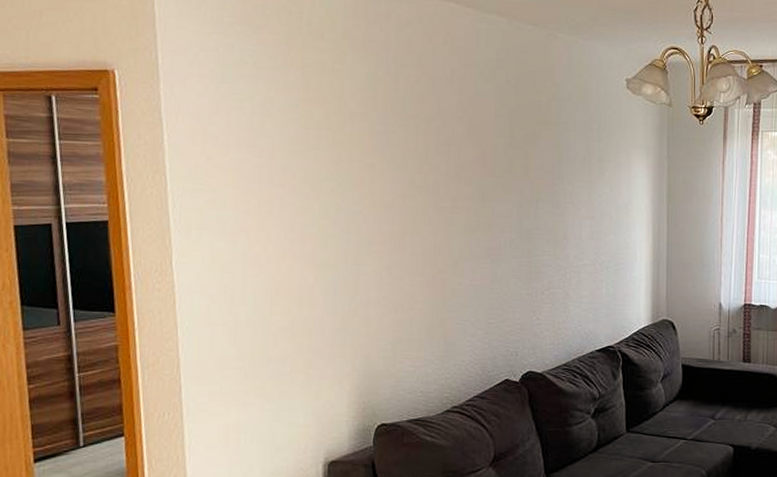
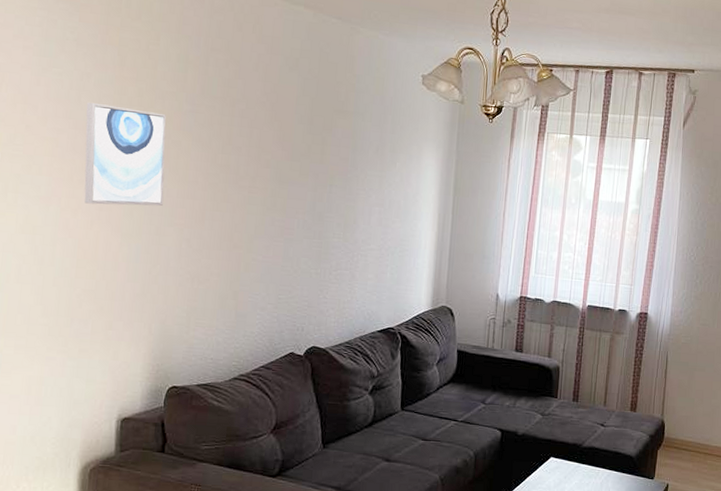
wall art: none [270,128,360,236] -> present [84,102,166,206]

